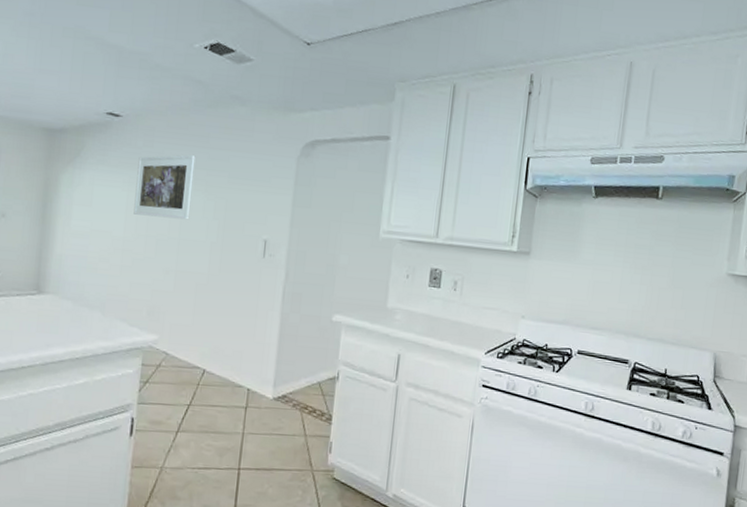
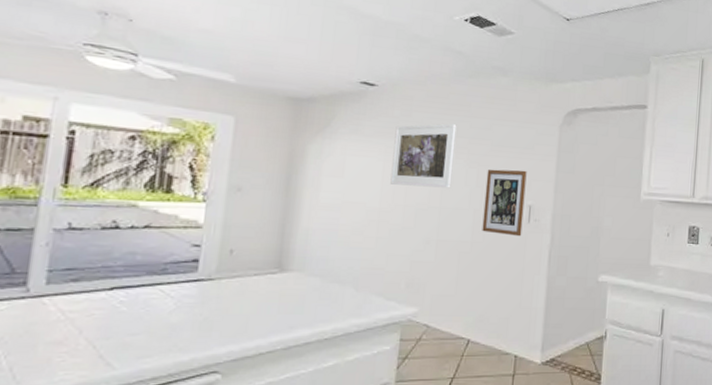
wall art: none [218,201,263,271] -> present [482,169,527,237]

